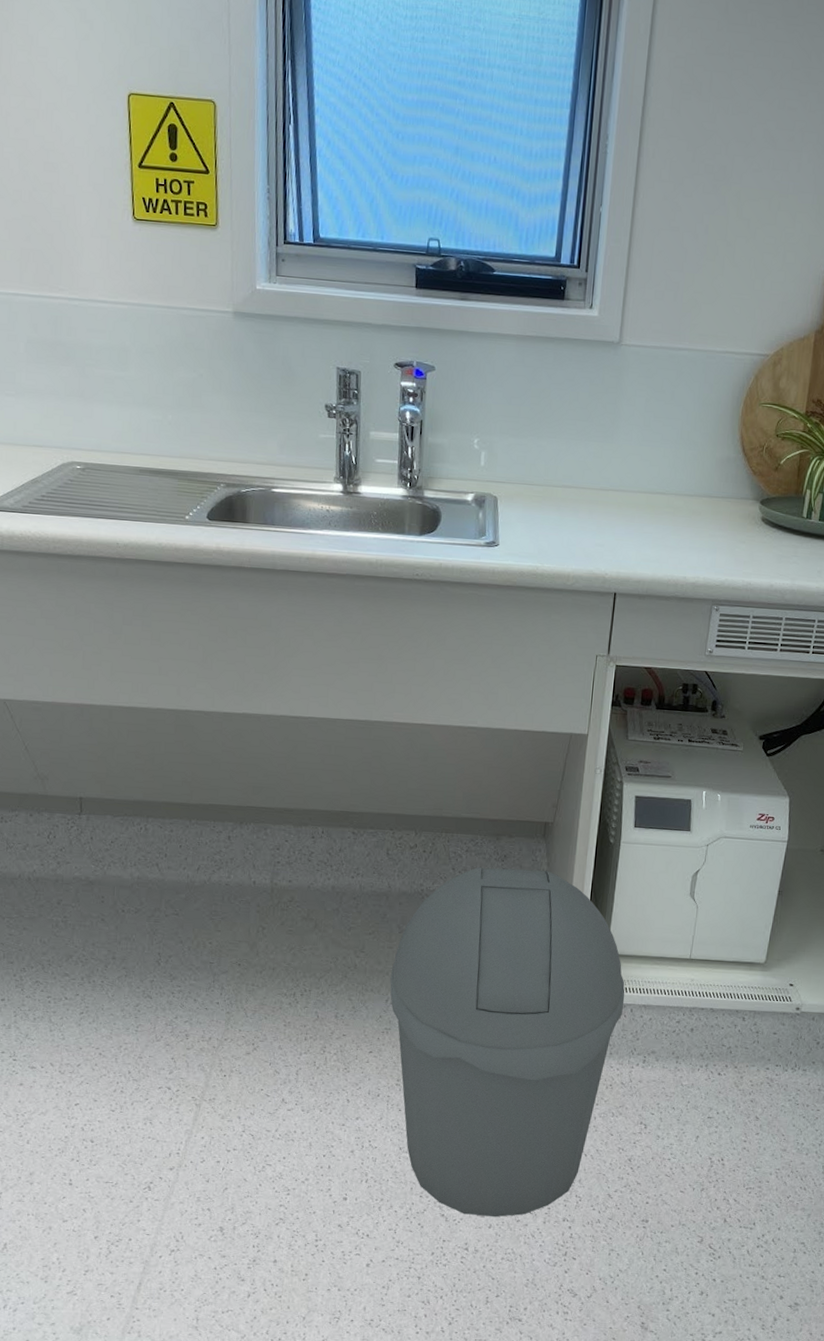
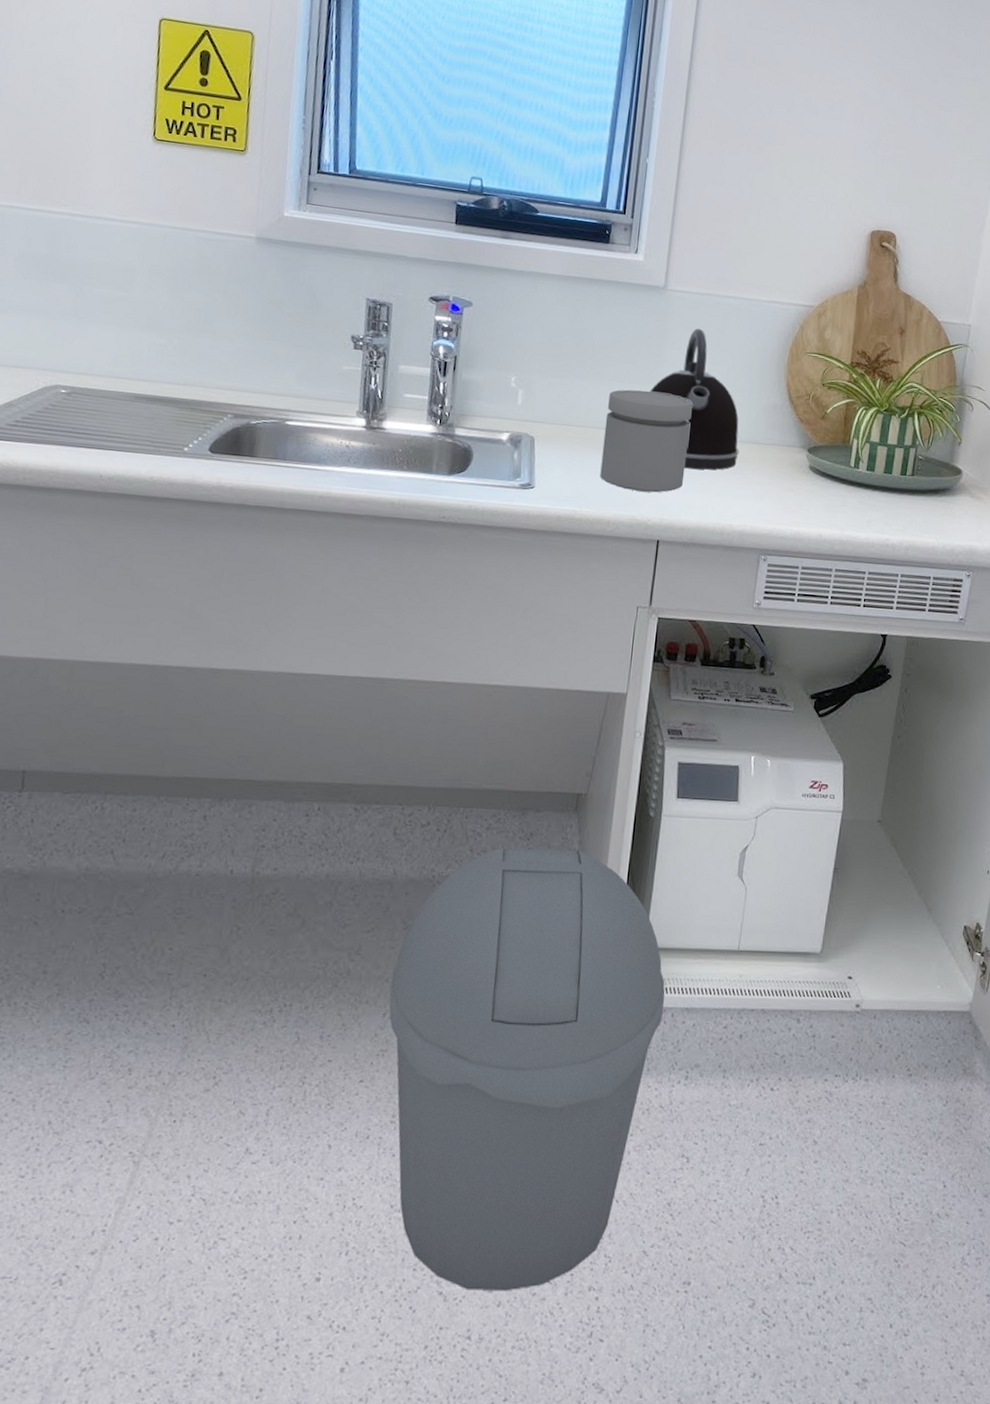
jar: none [559,447,647,548] -> present [600,389,693,493]
kettle: none [605,382,693,524] -> present [649,328,739,470]

